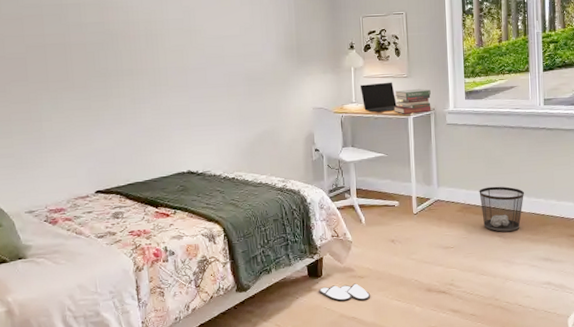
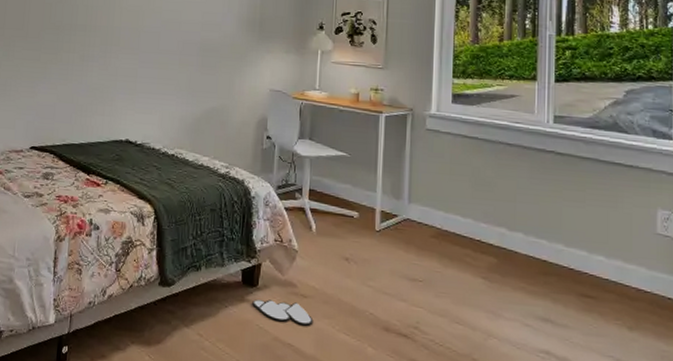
laptop: present [359,82,400,114] -> none [325,70,371,106]
books: present [393,88,431,114] -> none [363,82,410,112]
waste bin: present [479,186,525,233] -> none [461,213,522,276]

